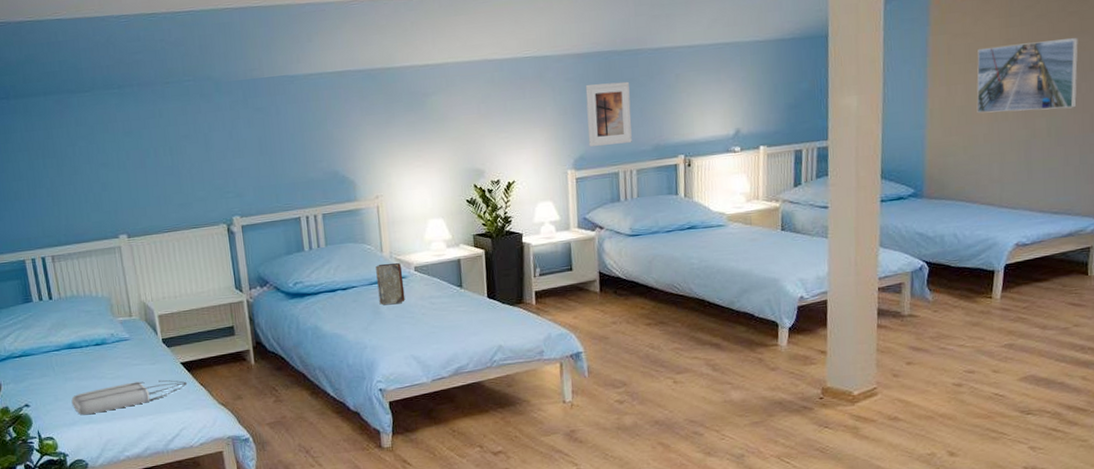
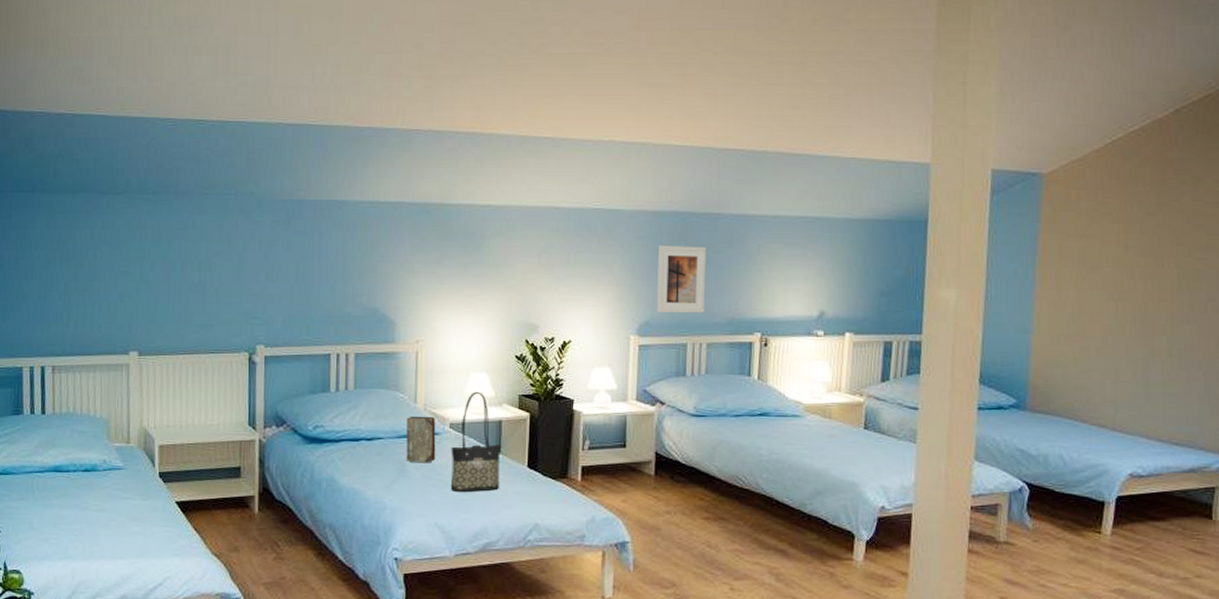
tote bag: present [71,380,188,415] -> none [47,518,180,550]
tote bag: none [417,235,464,326] -> present [451,391,501,492]
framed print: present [976,37,1079,113] -> none [1089,252,1205,329]

